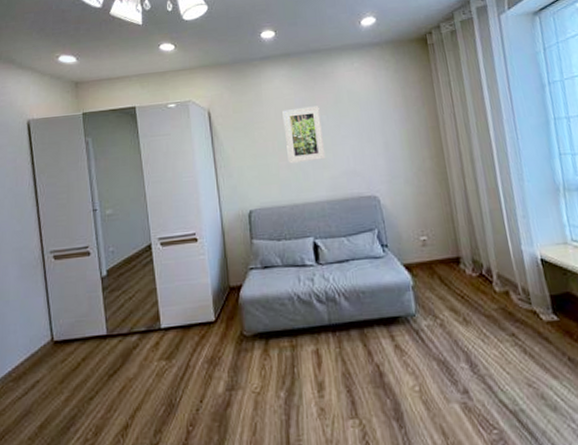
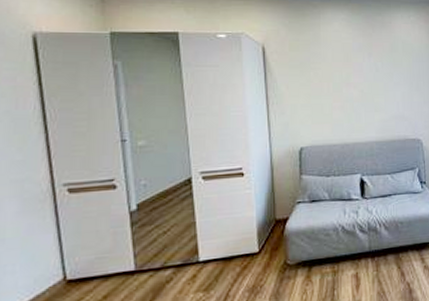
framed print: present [282,106,326,164] -> none [340,52,378,105]

